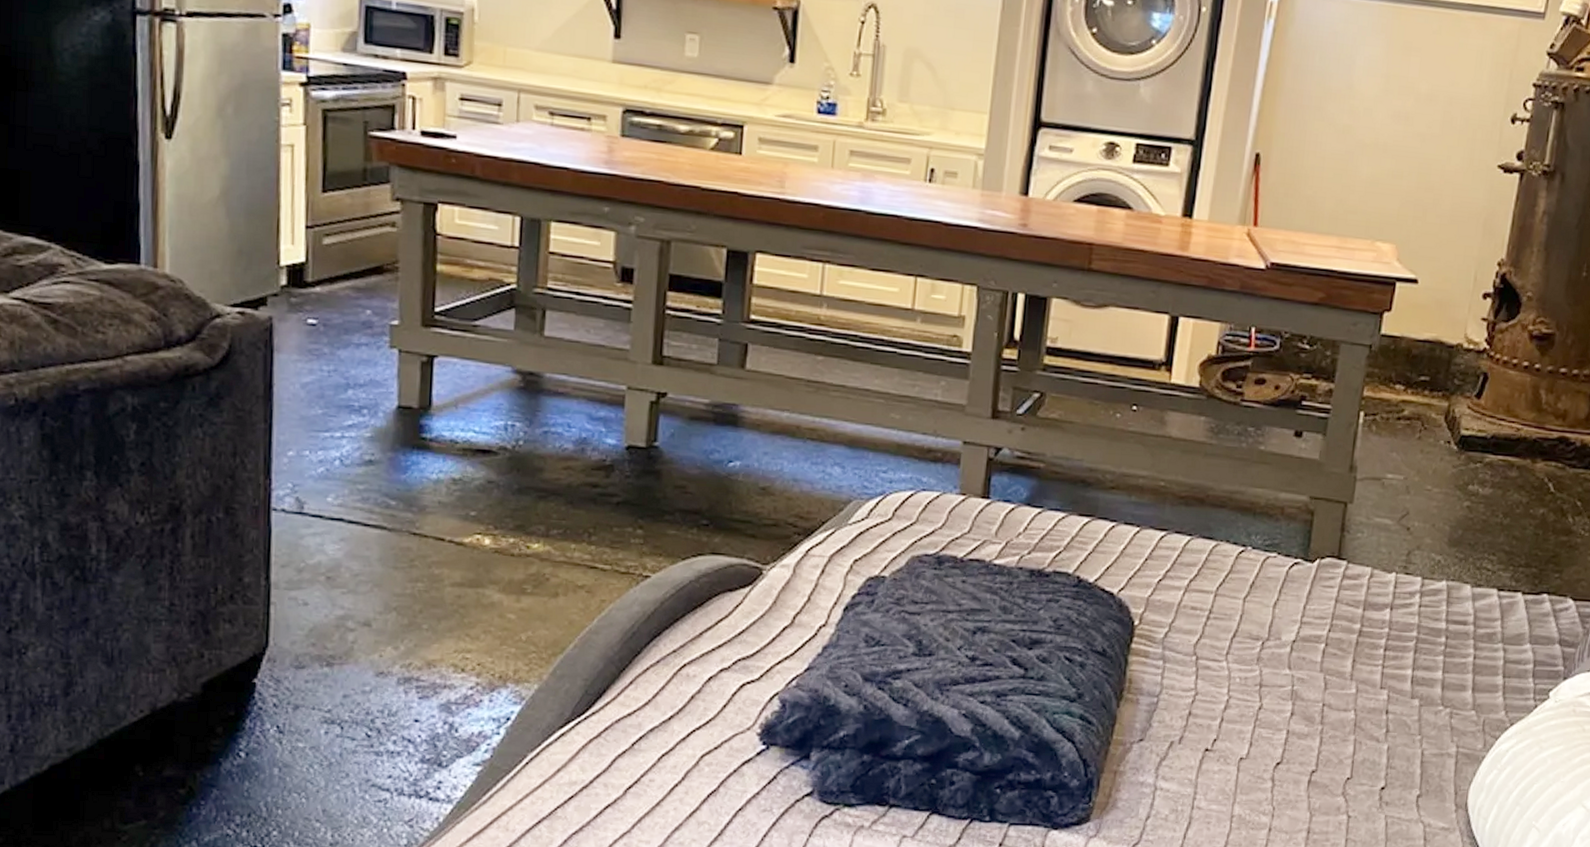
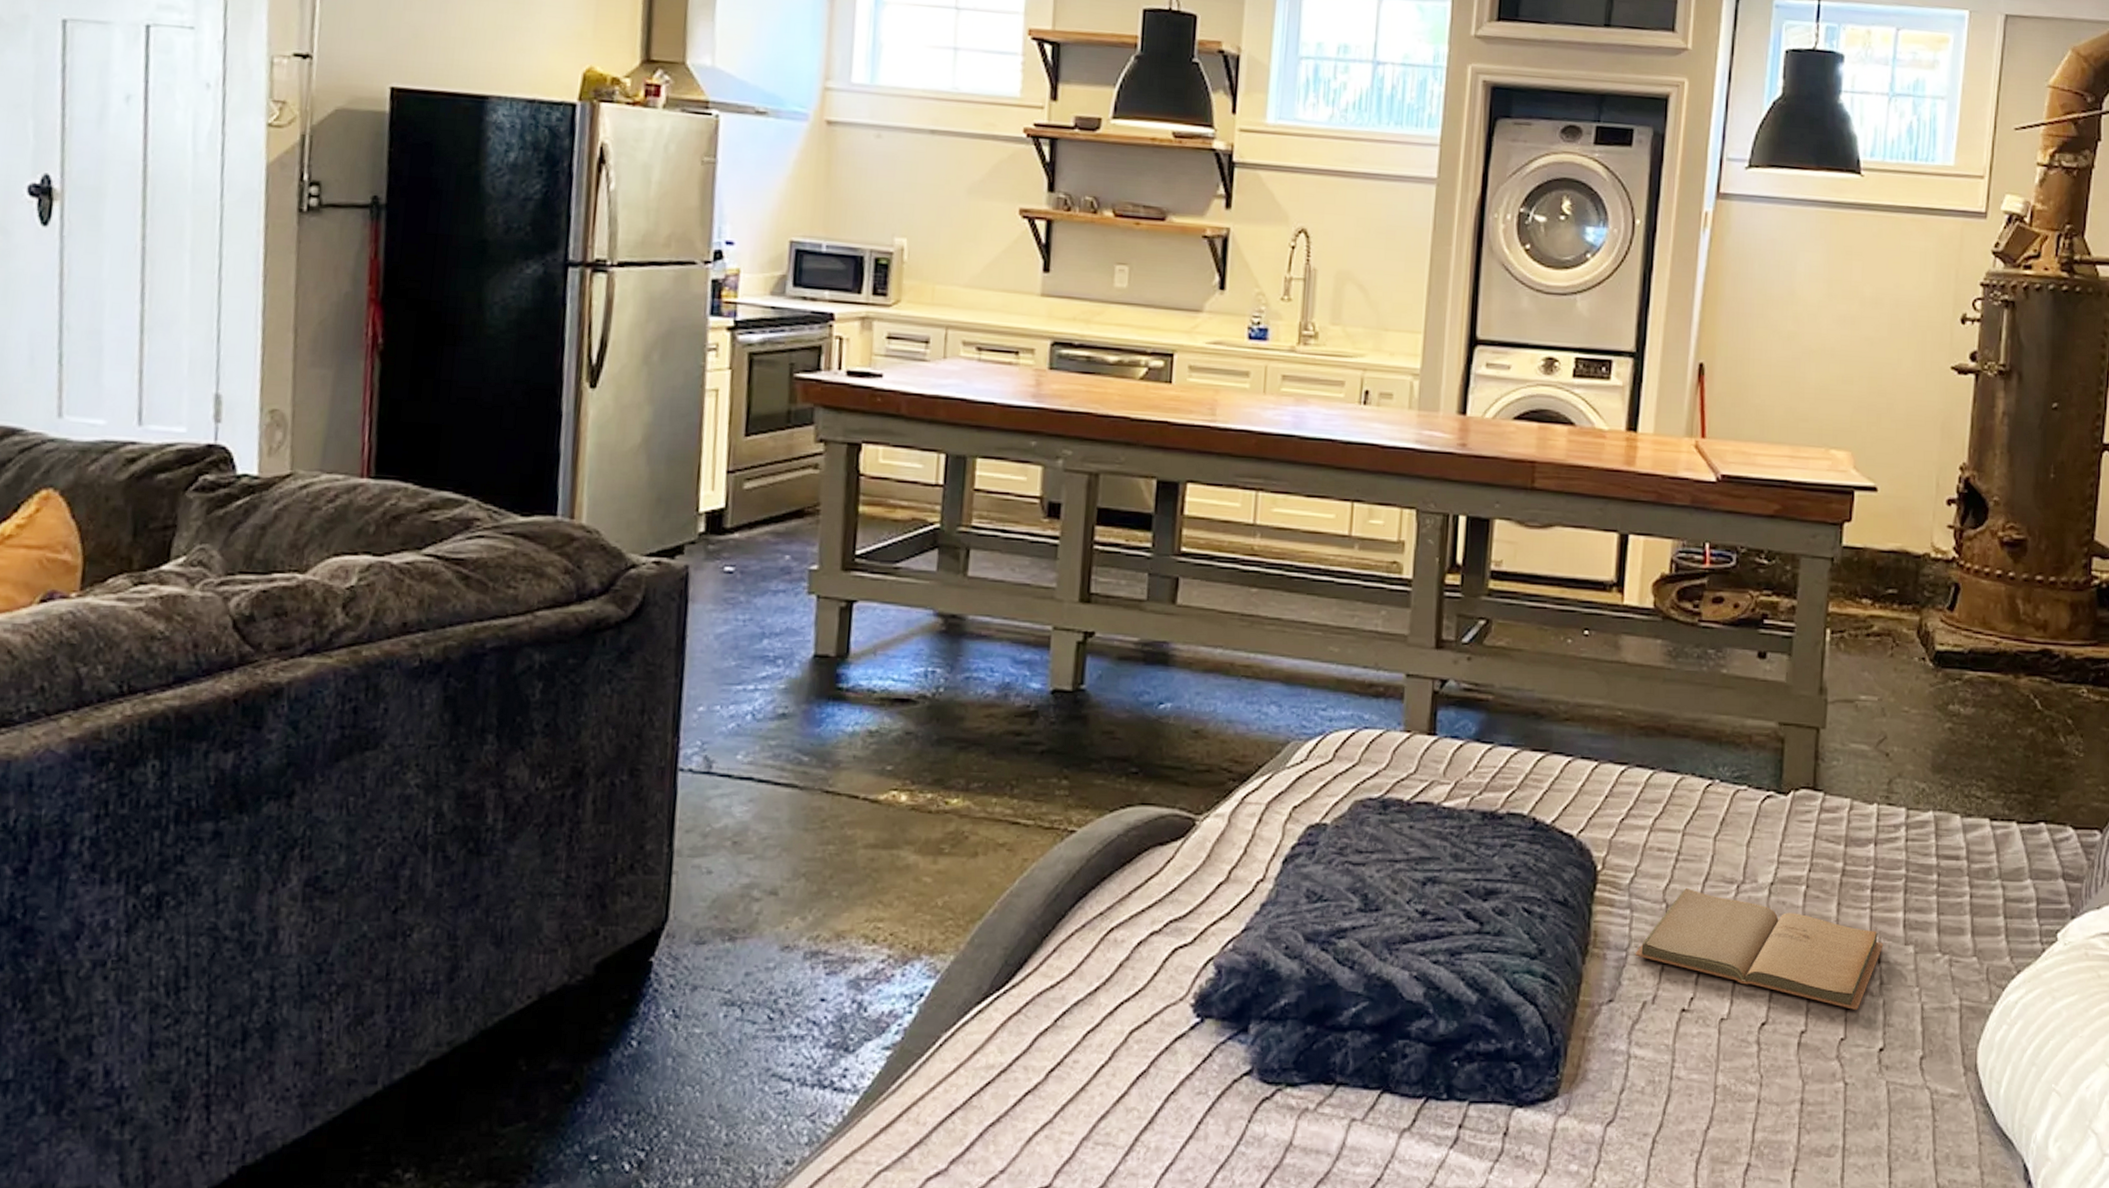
book: none [1165,642,1392,754] -> present [1634,887,1884,1010]

